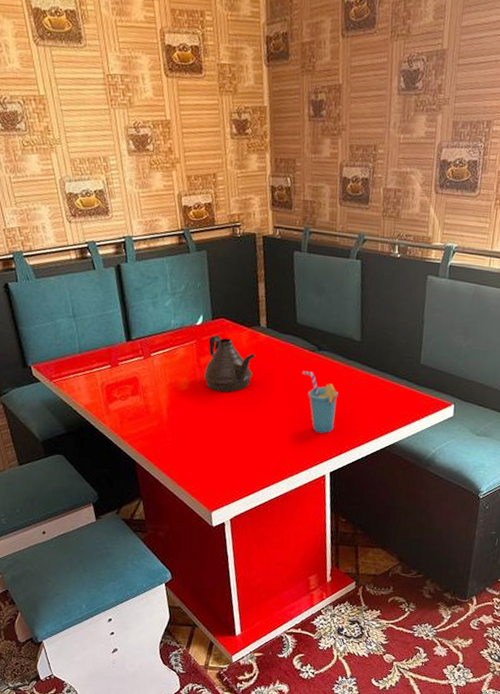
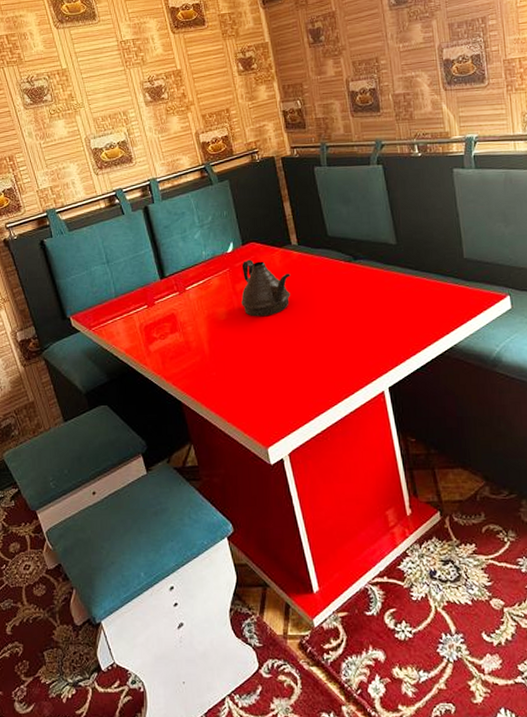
cup: present [302,371,339,434] -> none [341,282,384,346]

